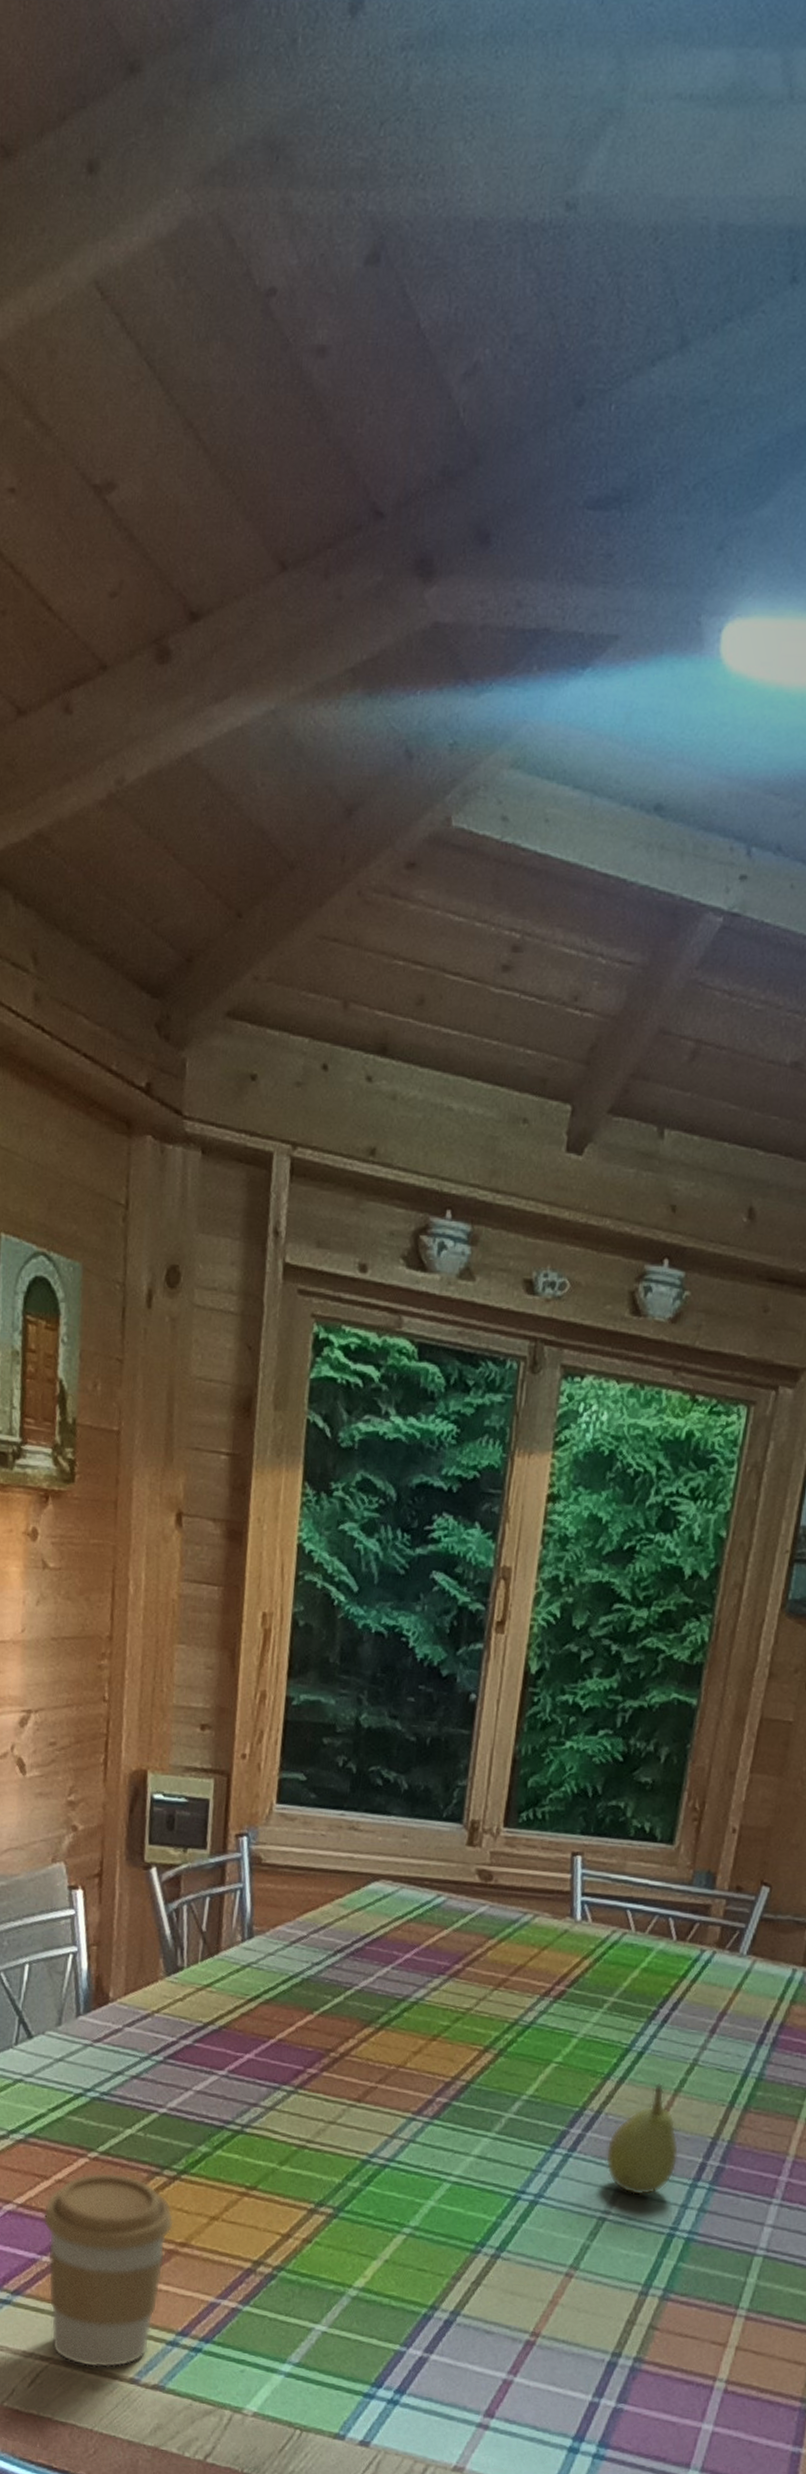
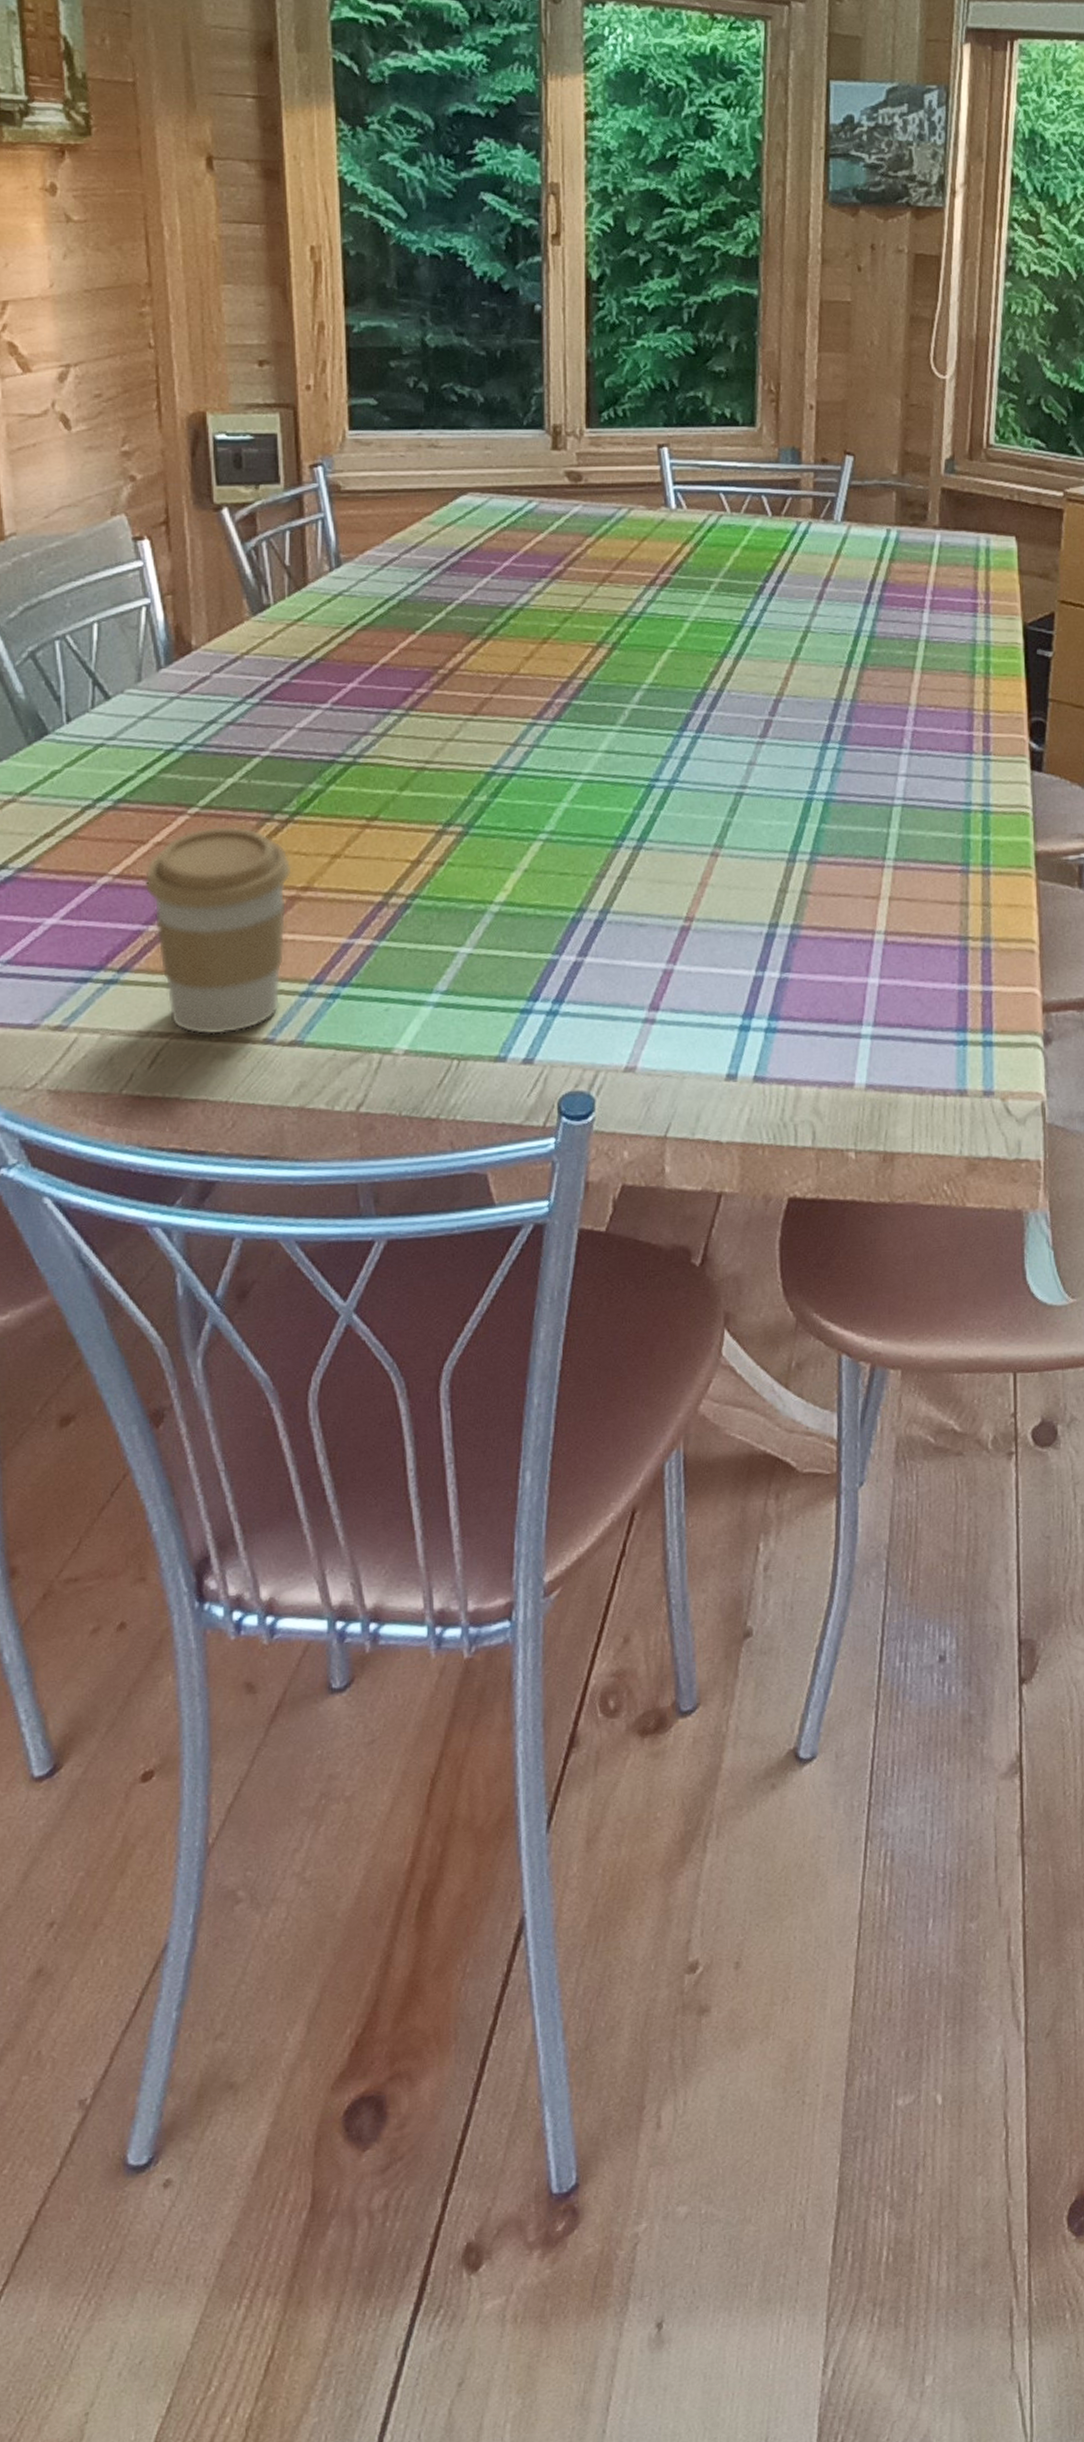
fruit: present [605,2083,680,2196] -> none [733,654,806,766]

